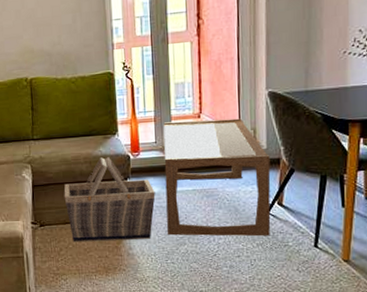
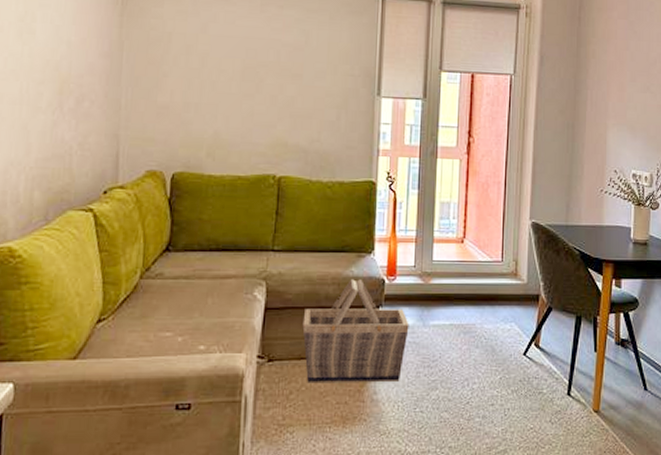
coffee table: present [163,118,271,237] -> none [419,244,530,382]

